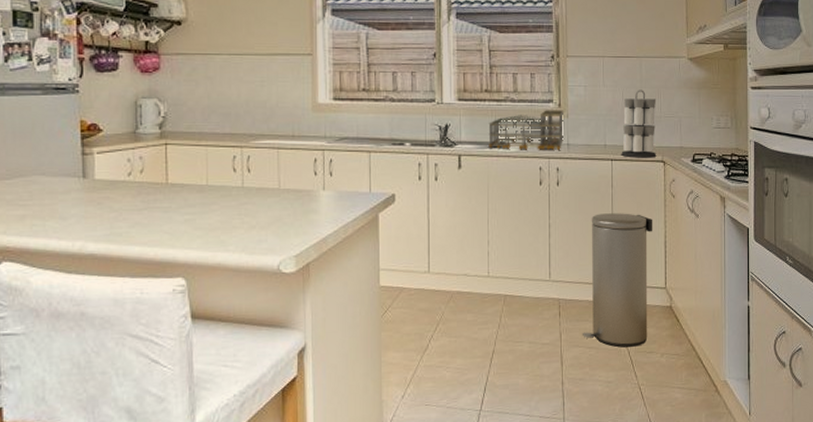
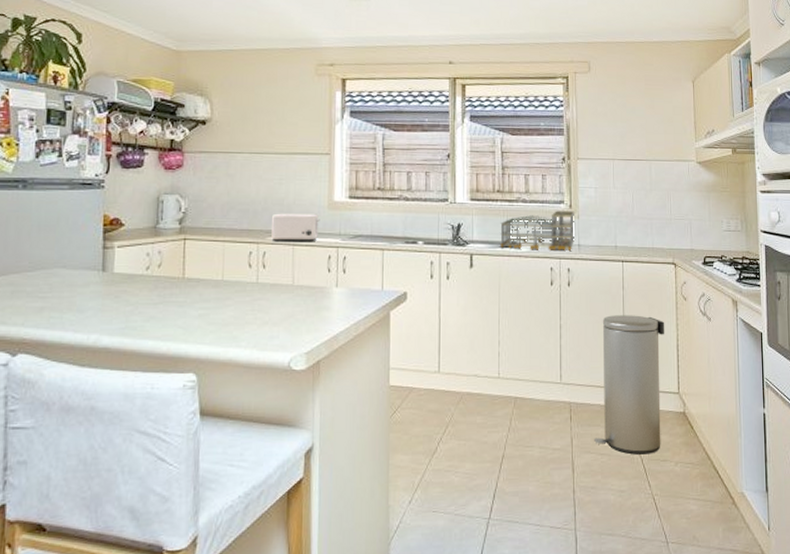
toaster: none [255,116,304,146] -> present [271,213,320,242]
spice rack: present [621,90,657,158] -> none [632,192,668,260]

